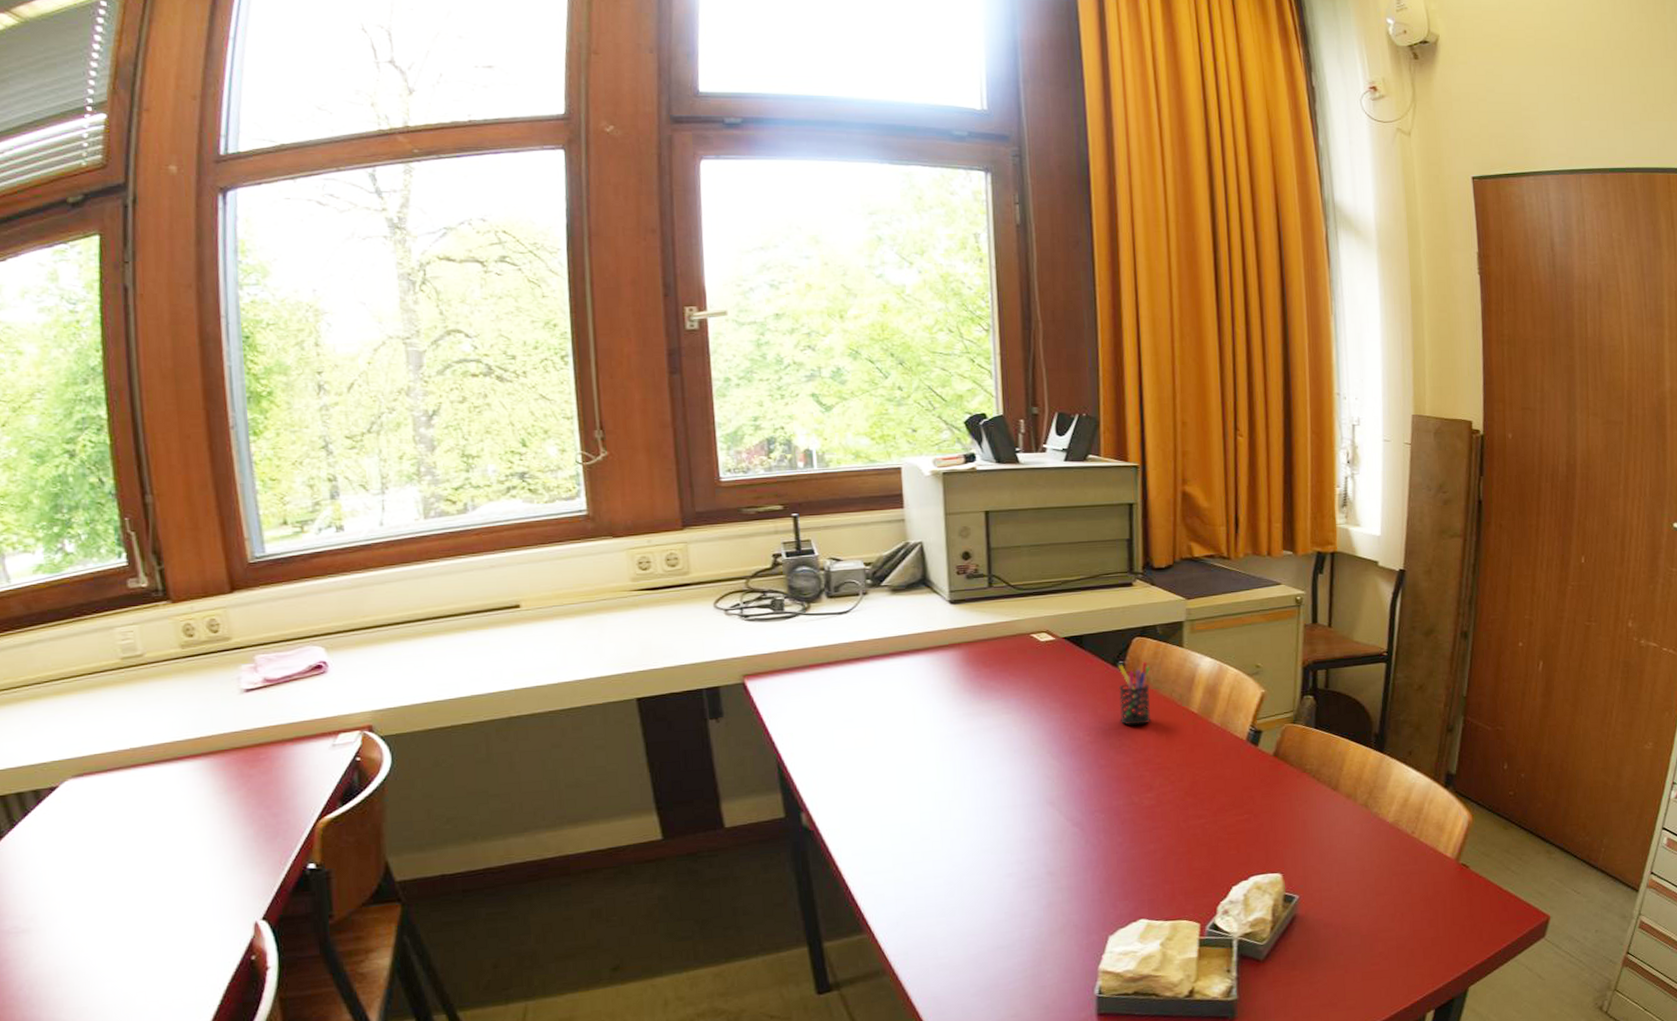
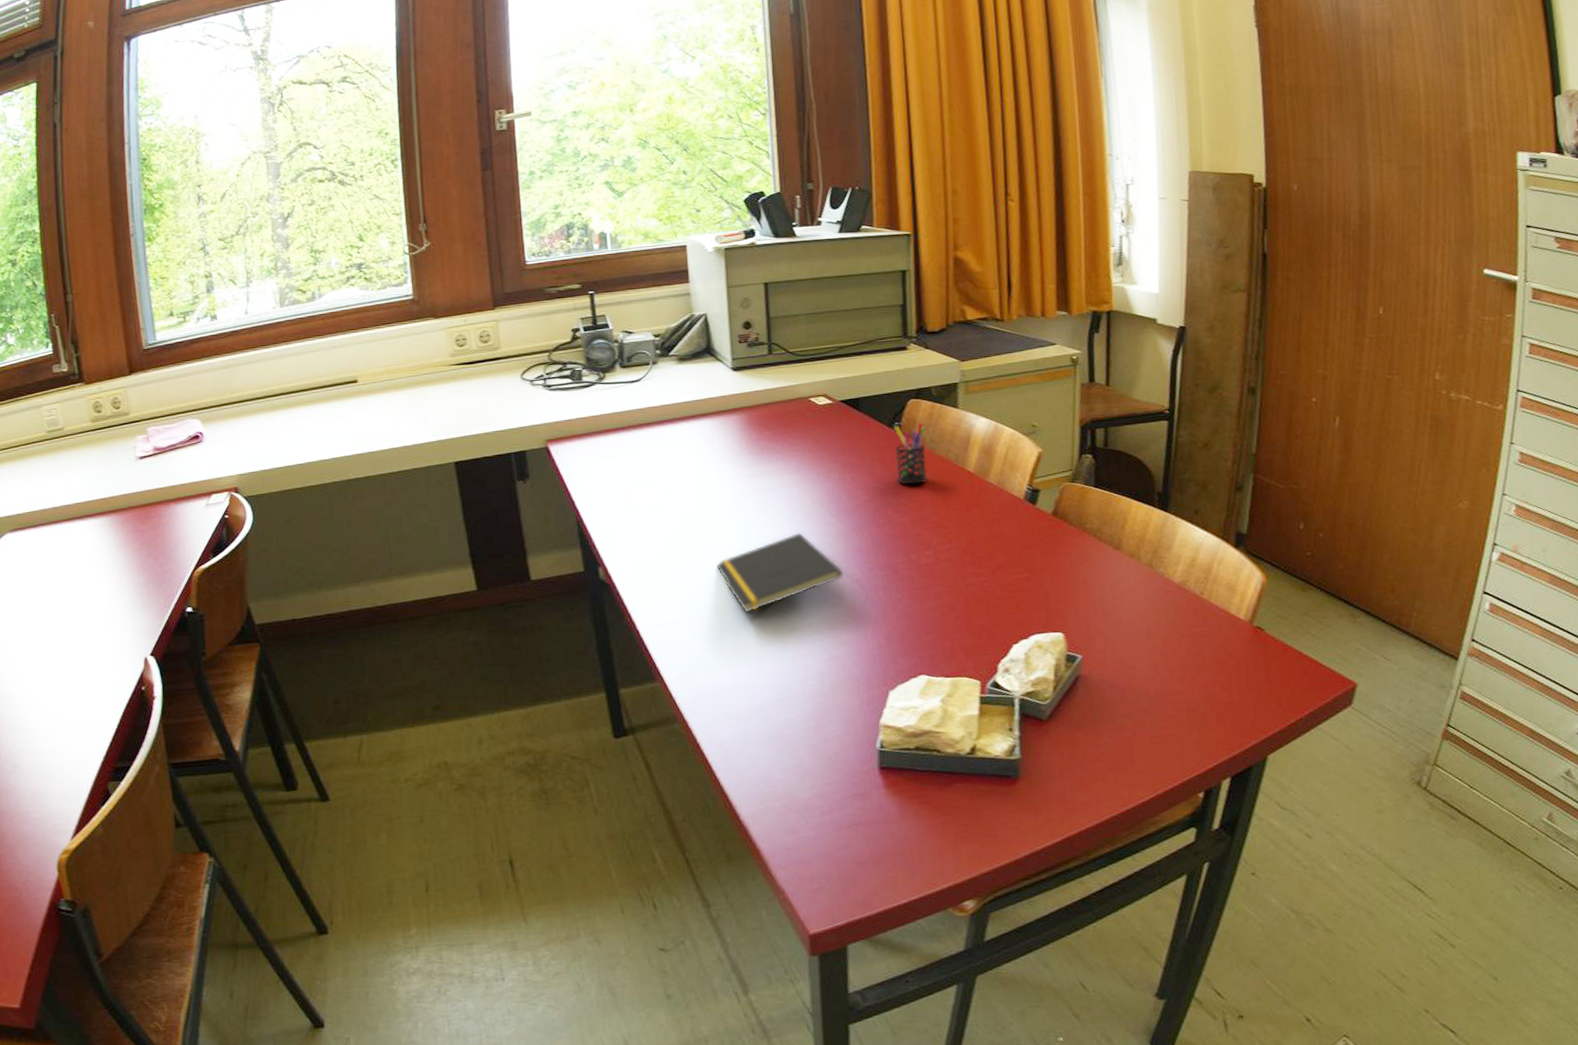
notepad: none [930,774,1064,860] -> present [716,532,844,614]

